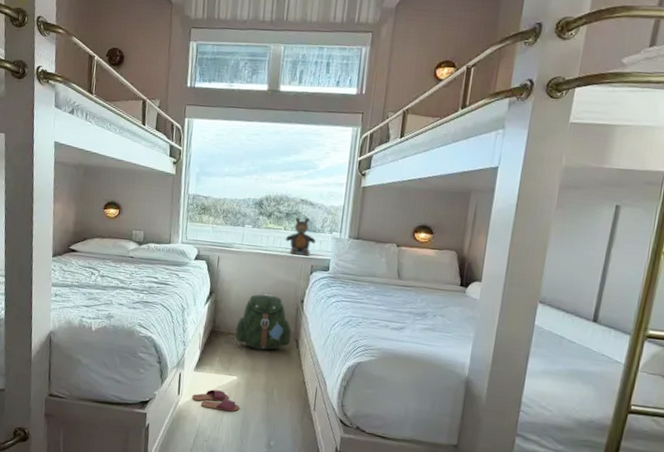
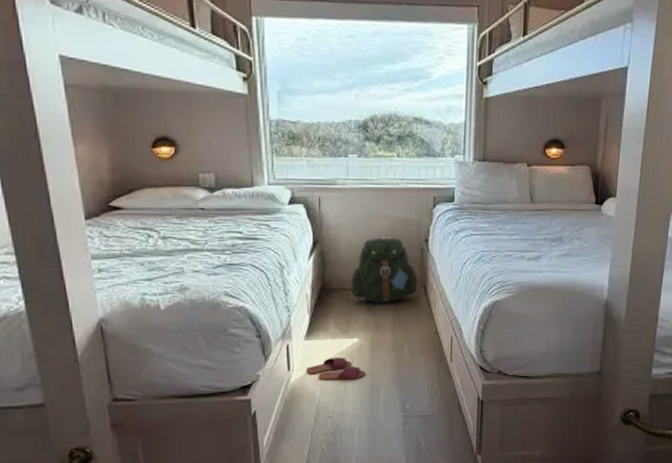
teddy bear: present [285,217,316,256] -> none [399,139,436,187]

